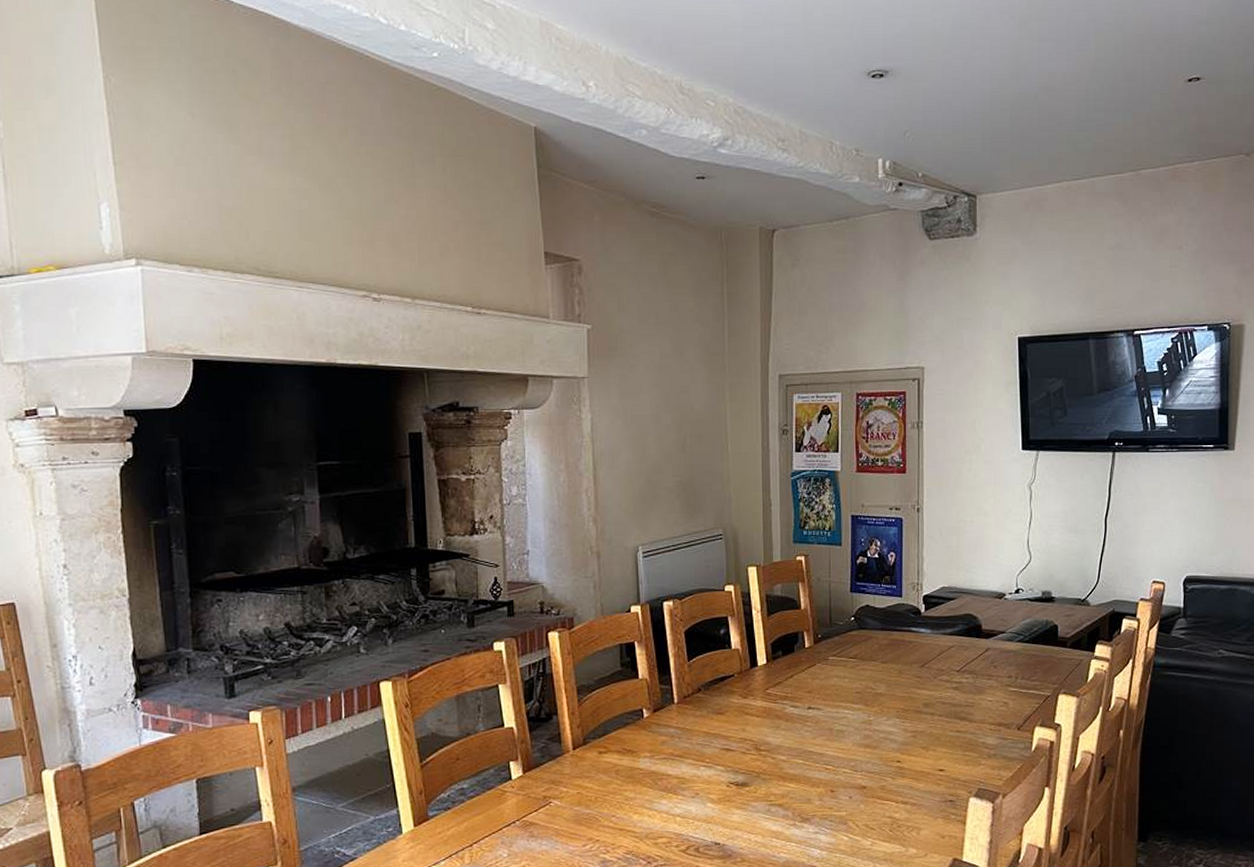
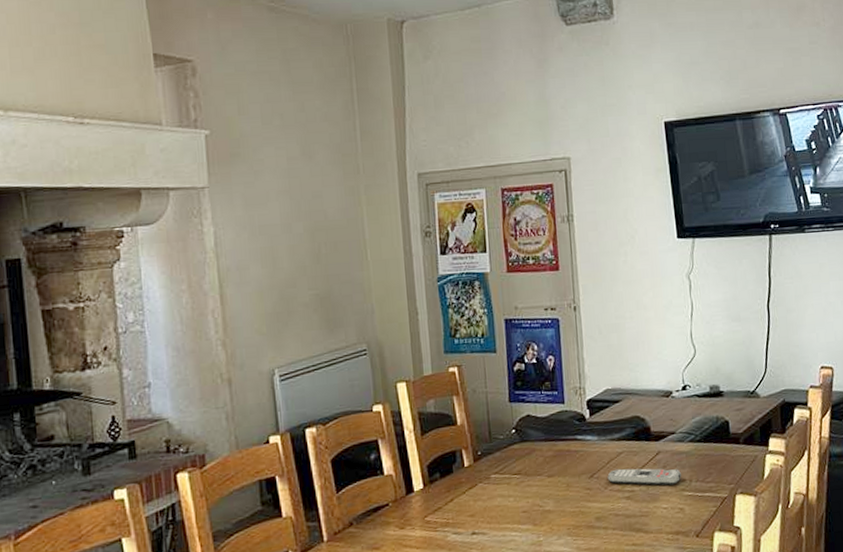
remote control: none [937,661,1008,681] -> present [607,468,681,486]

